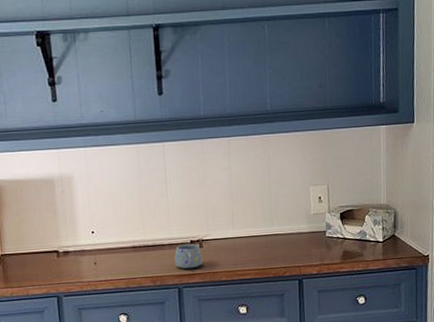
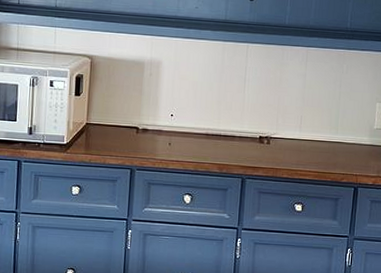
mug: present [174,243,203,269] -> none [242,138,269,162]

